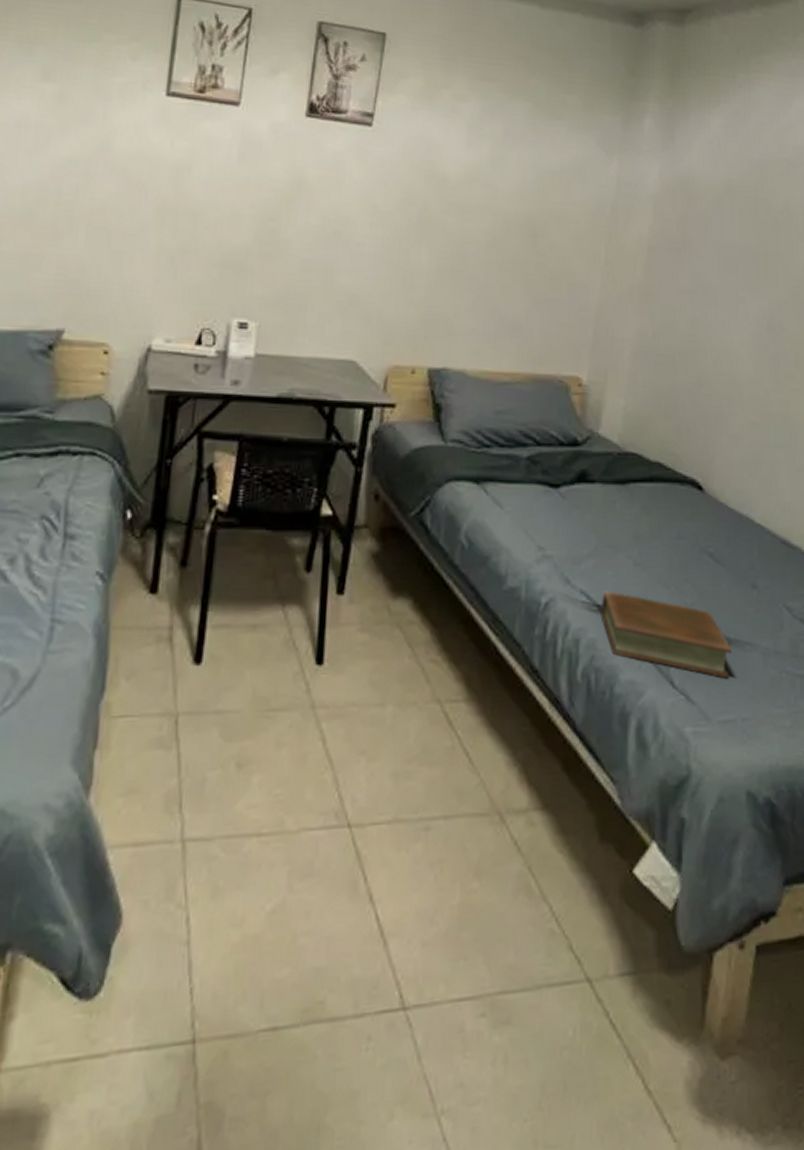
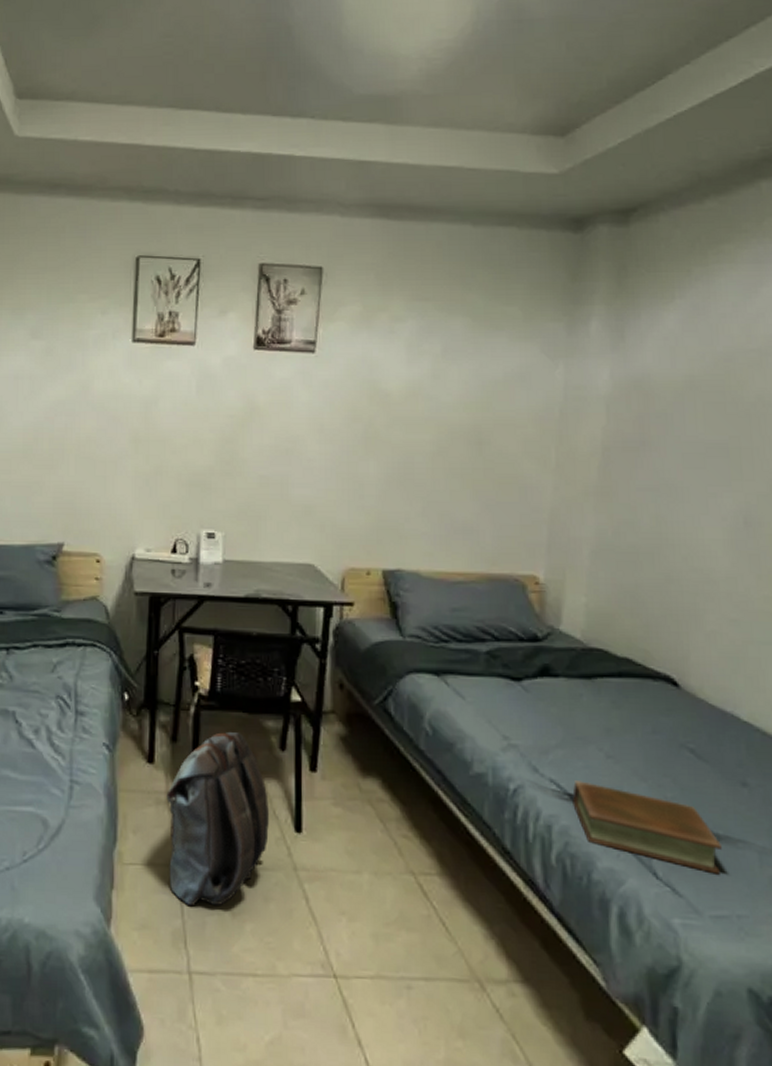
backpack: none [166,552,289,761] -> present [166,731,269,907]

